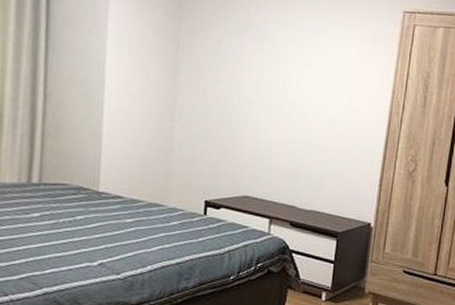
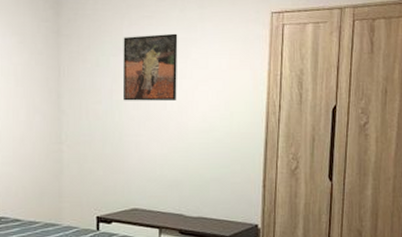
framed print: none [244,17,307,90] -> present [123,33,178,101]

